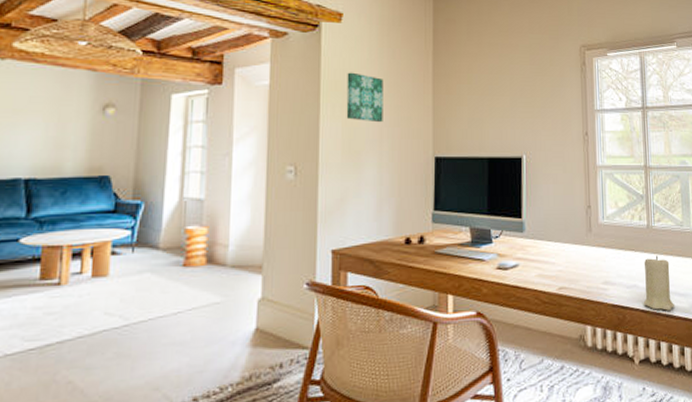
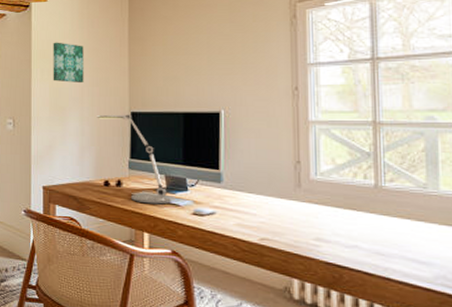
desk lamp: none [397,160,476,261] -> present [97,114,171,205]
candle: present [643,255,675,311] -> none [367,217,413,278]

